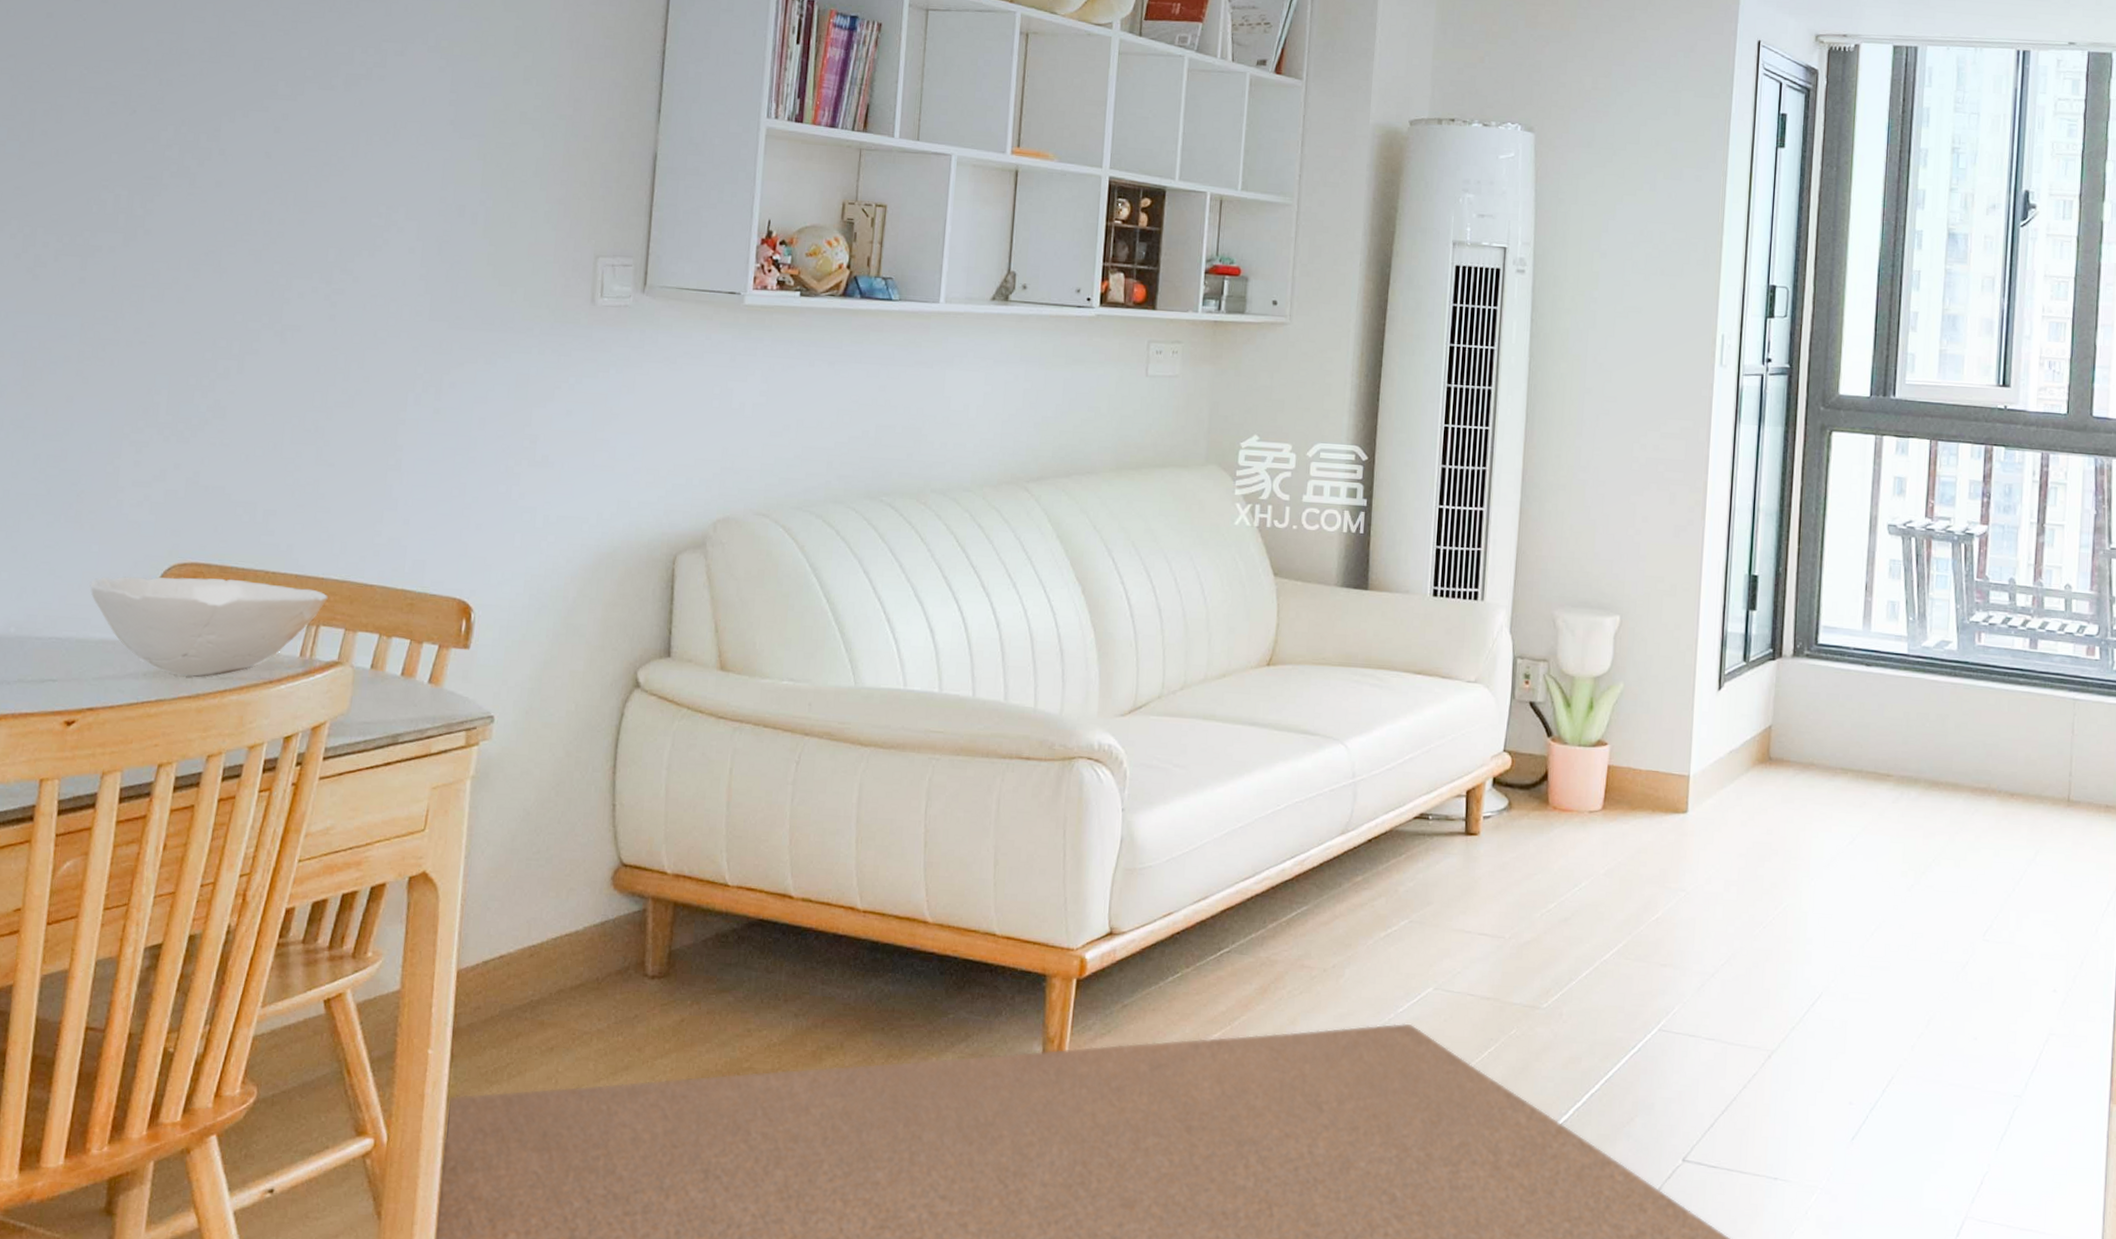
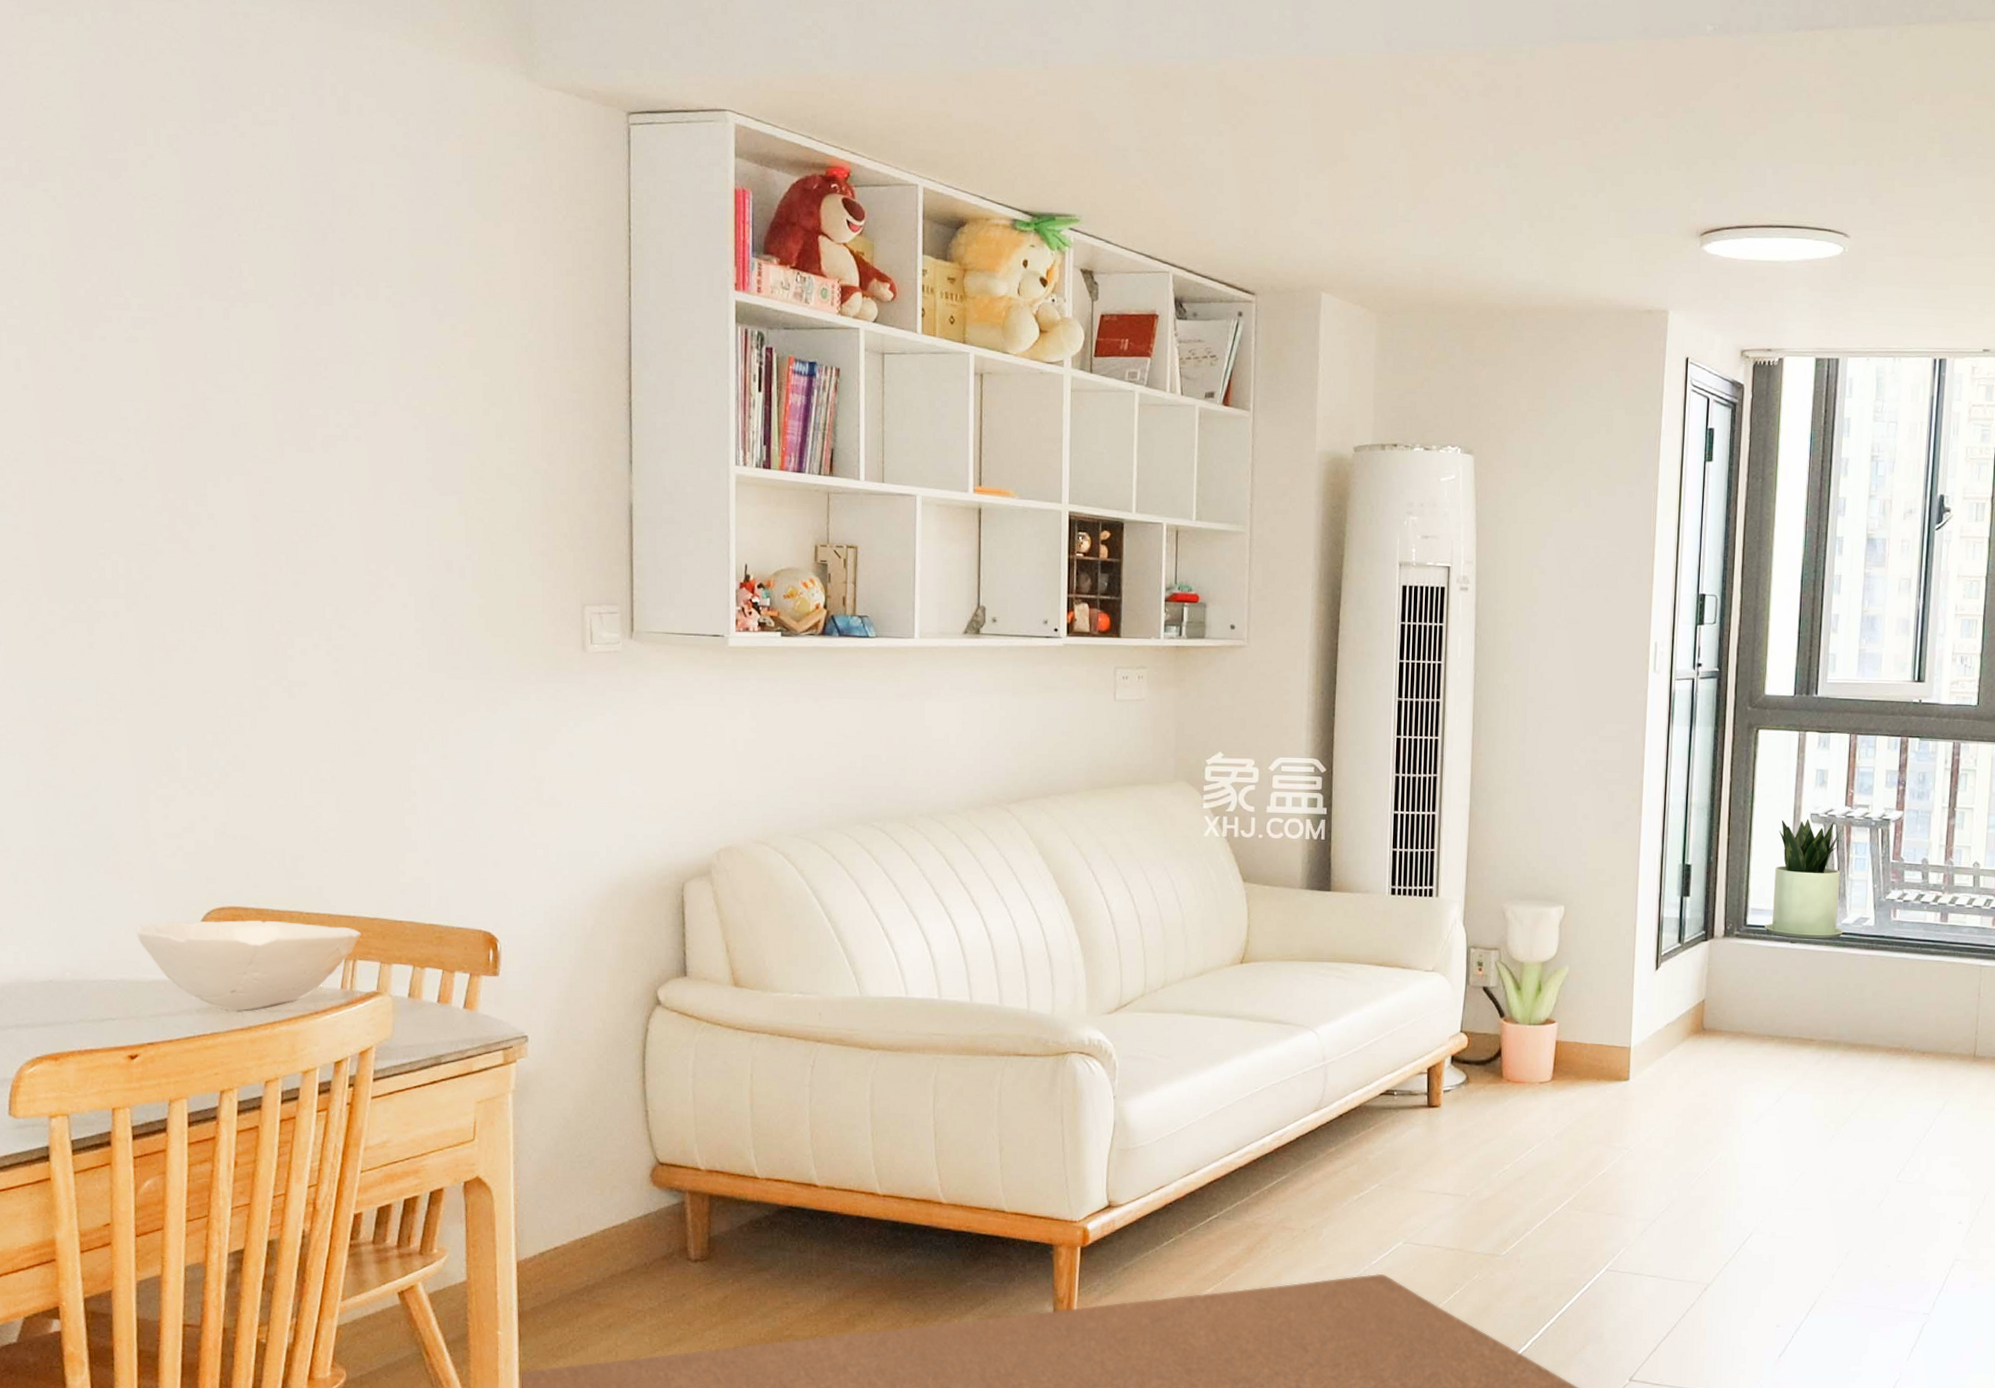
planter: none [1837,530,1924,664] -> present [1765,819,1844,939]

